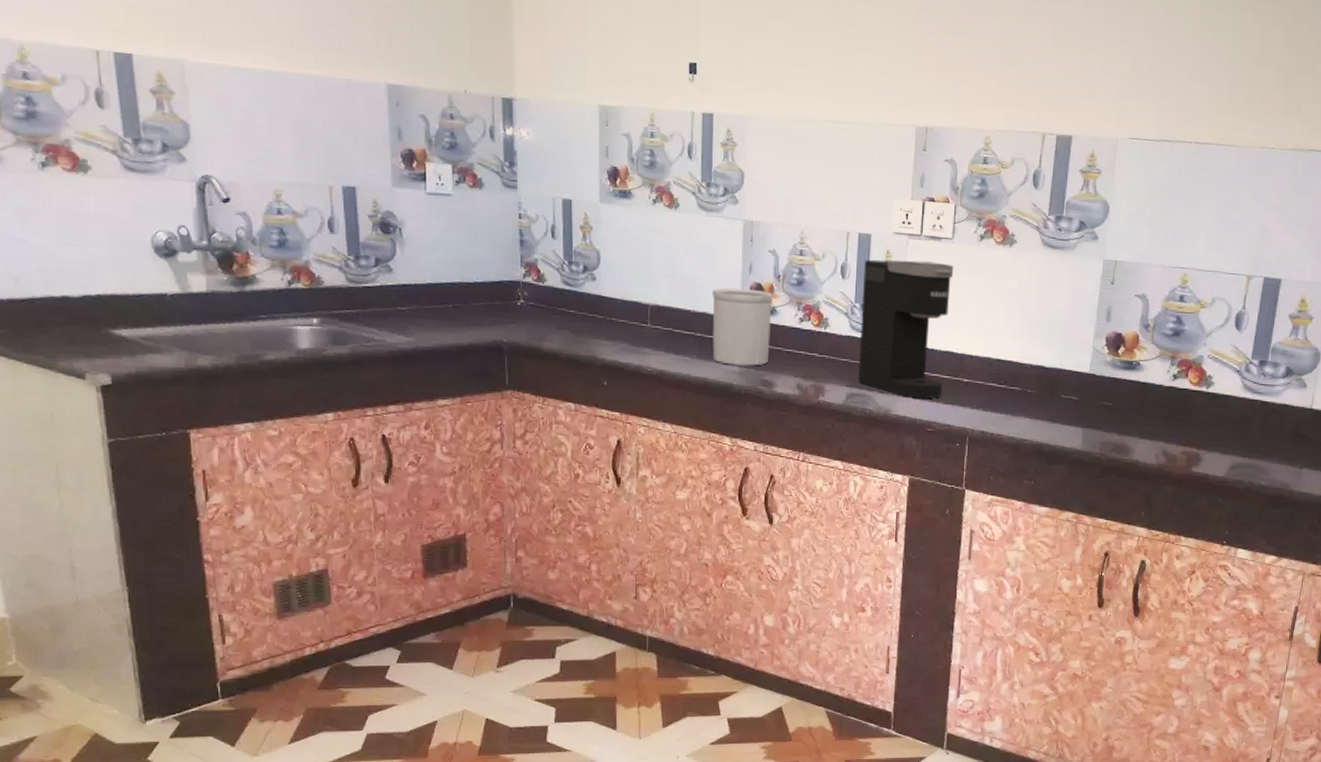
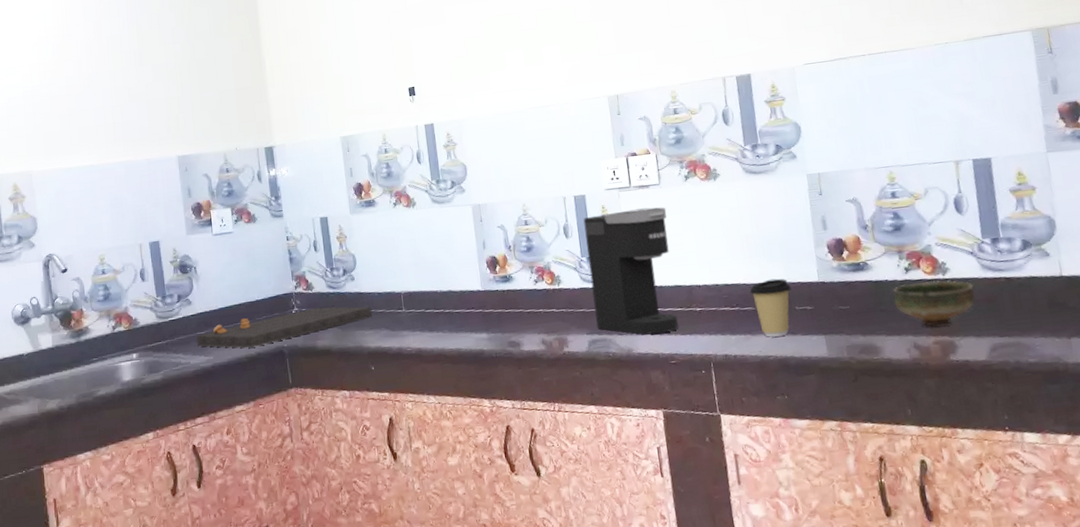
cutting board: none [396,301,611,337] -> present [196,306,372,349]
utensil holder: present [712,287,773,366] -> none [454,262,512,333]
coffee cup: none [1020,362,1062,422] -> present [749,278,791,337]
bowl: none [1155,390,1232,437] -> present [893,280,975,327]

